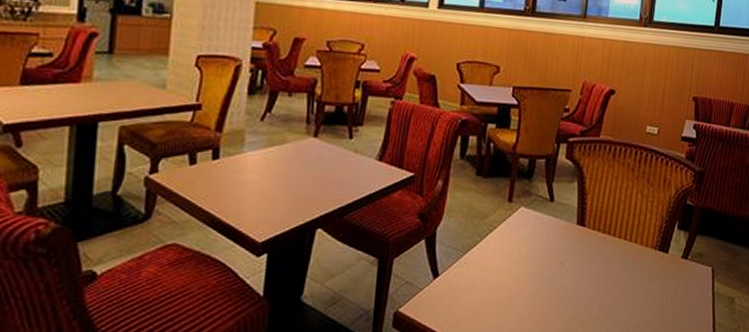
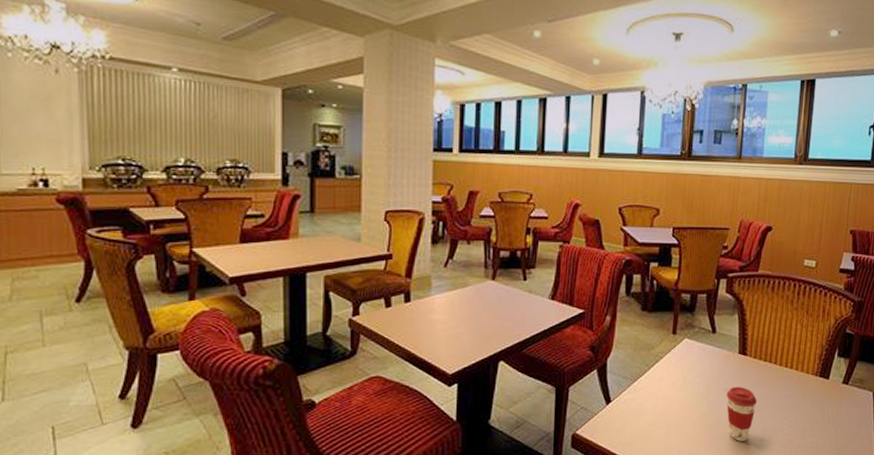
coffee cup: none [562,260,594,320] -> present [726,386,757,441]

